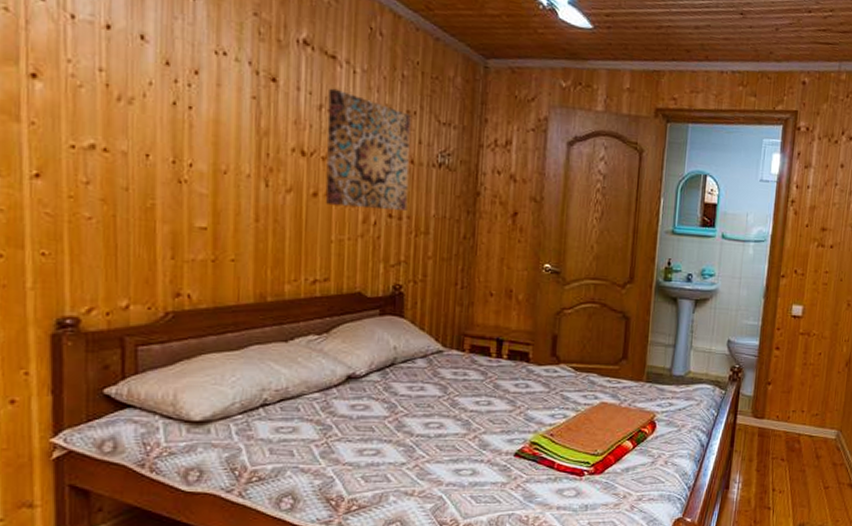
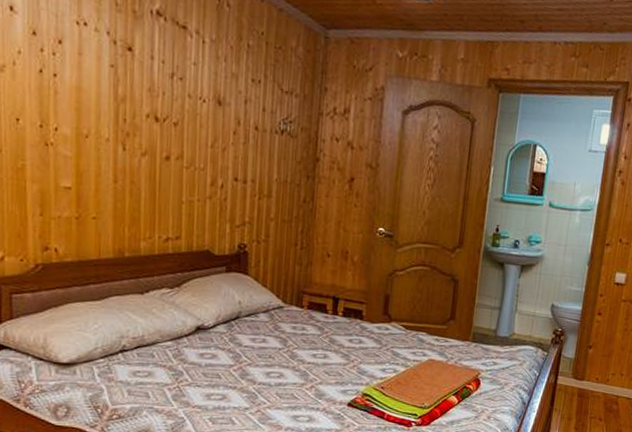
wall art: present [325,88,411,212] -> none [176,57,256,176]

